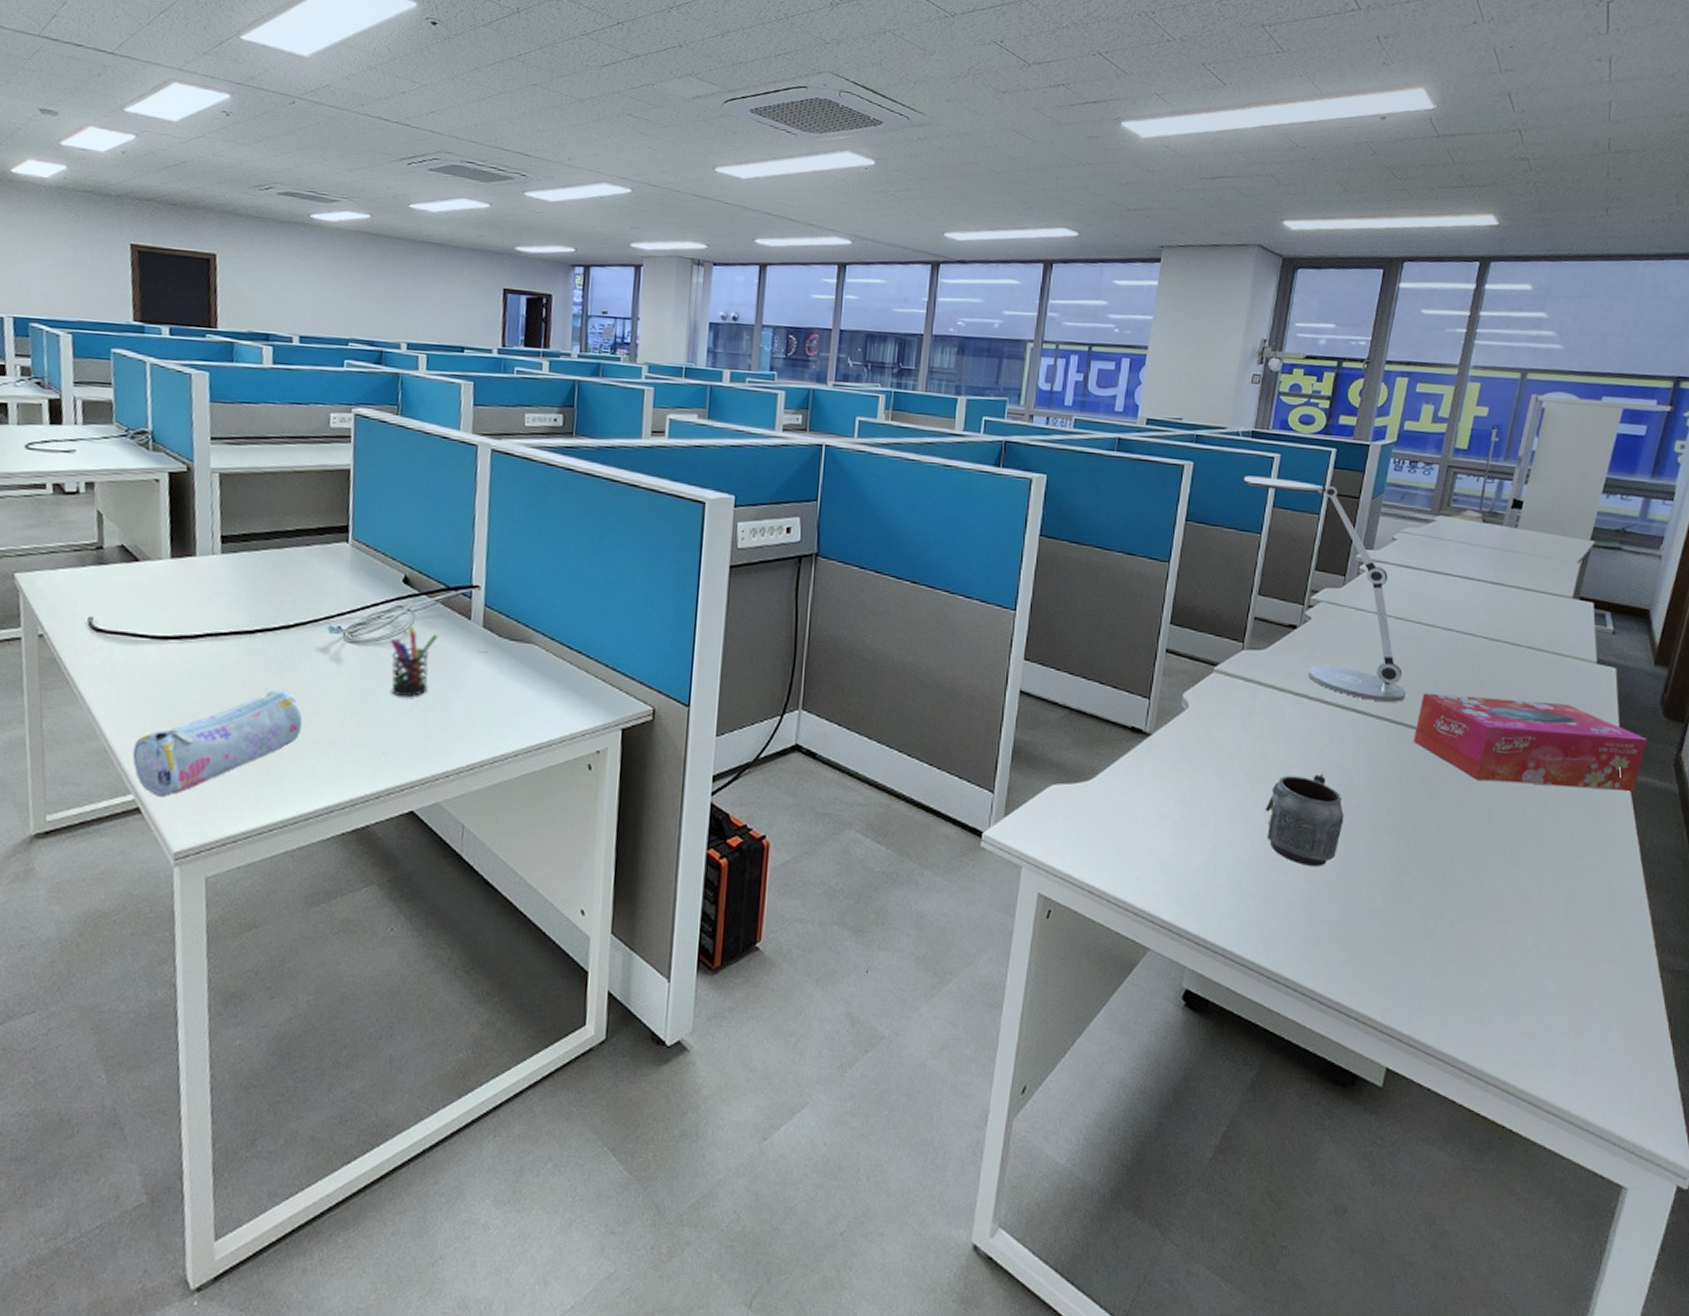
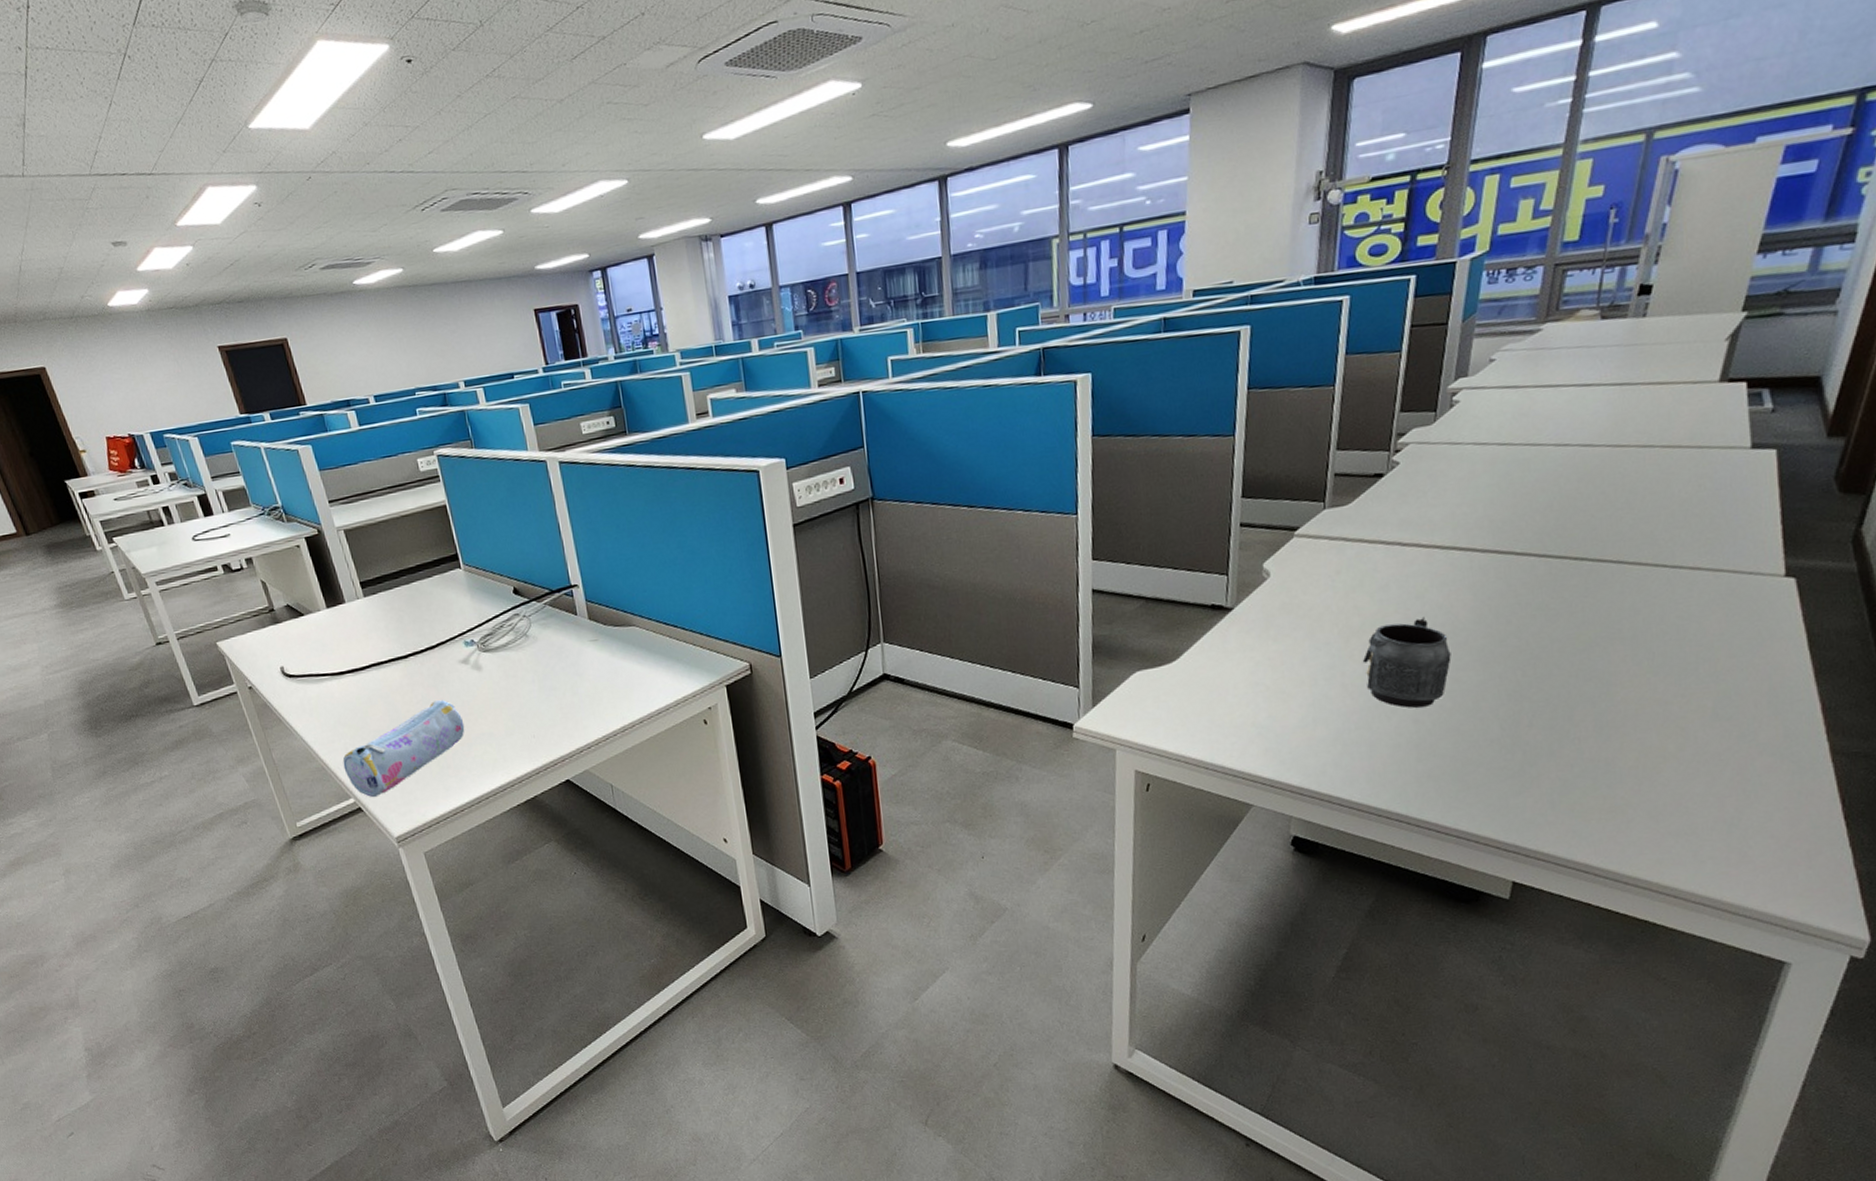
pen holder: present [390,626,439,698] -> none [515,629,556,690]
desk lamp: present [1243,475,1406,702] -> none [1309,317,1515,536]
tissue box: present [1414,693,1648,792] -> none [1527,499,1818,596]

